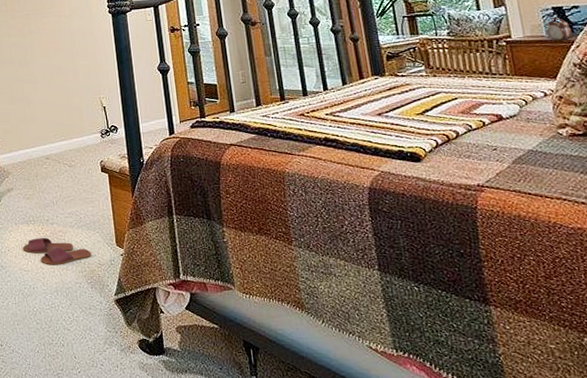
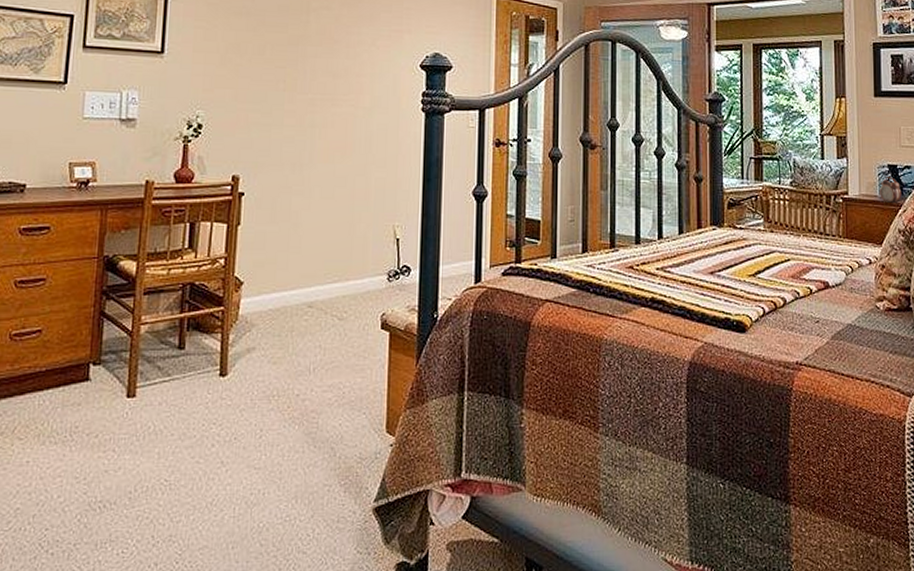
slippers: present [22,237,91,265] -> none [256,419,351,460]

